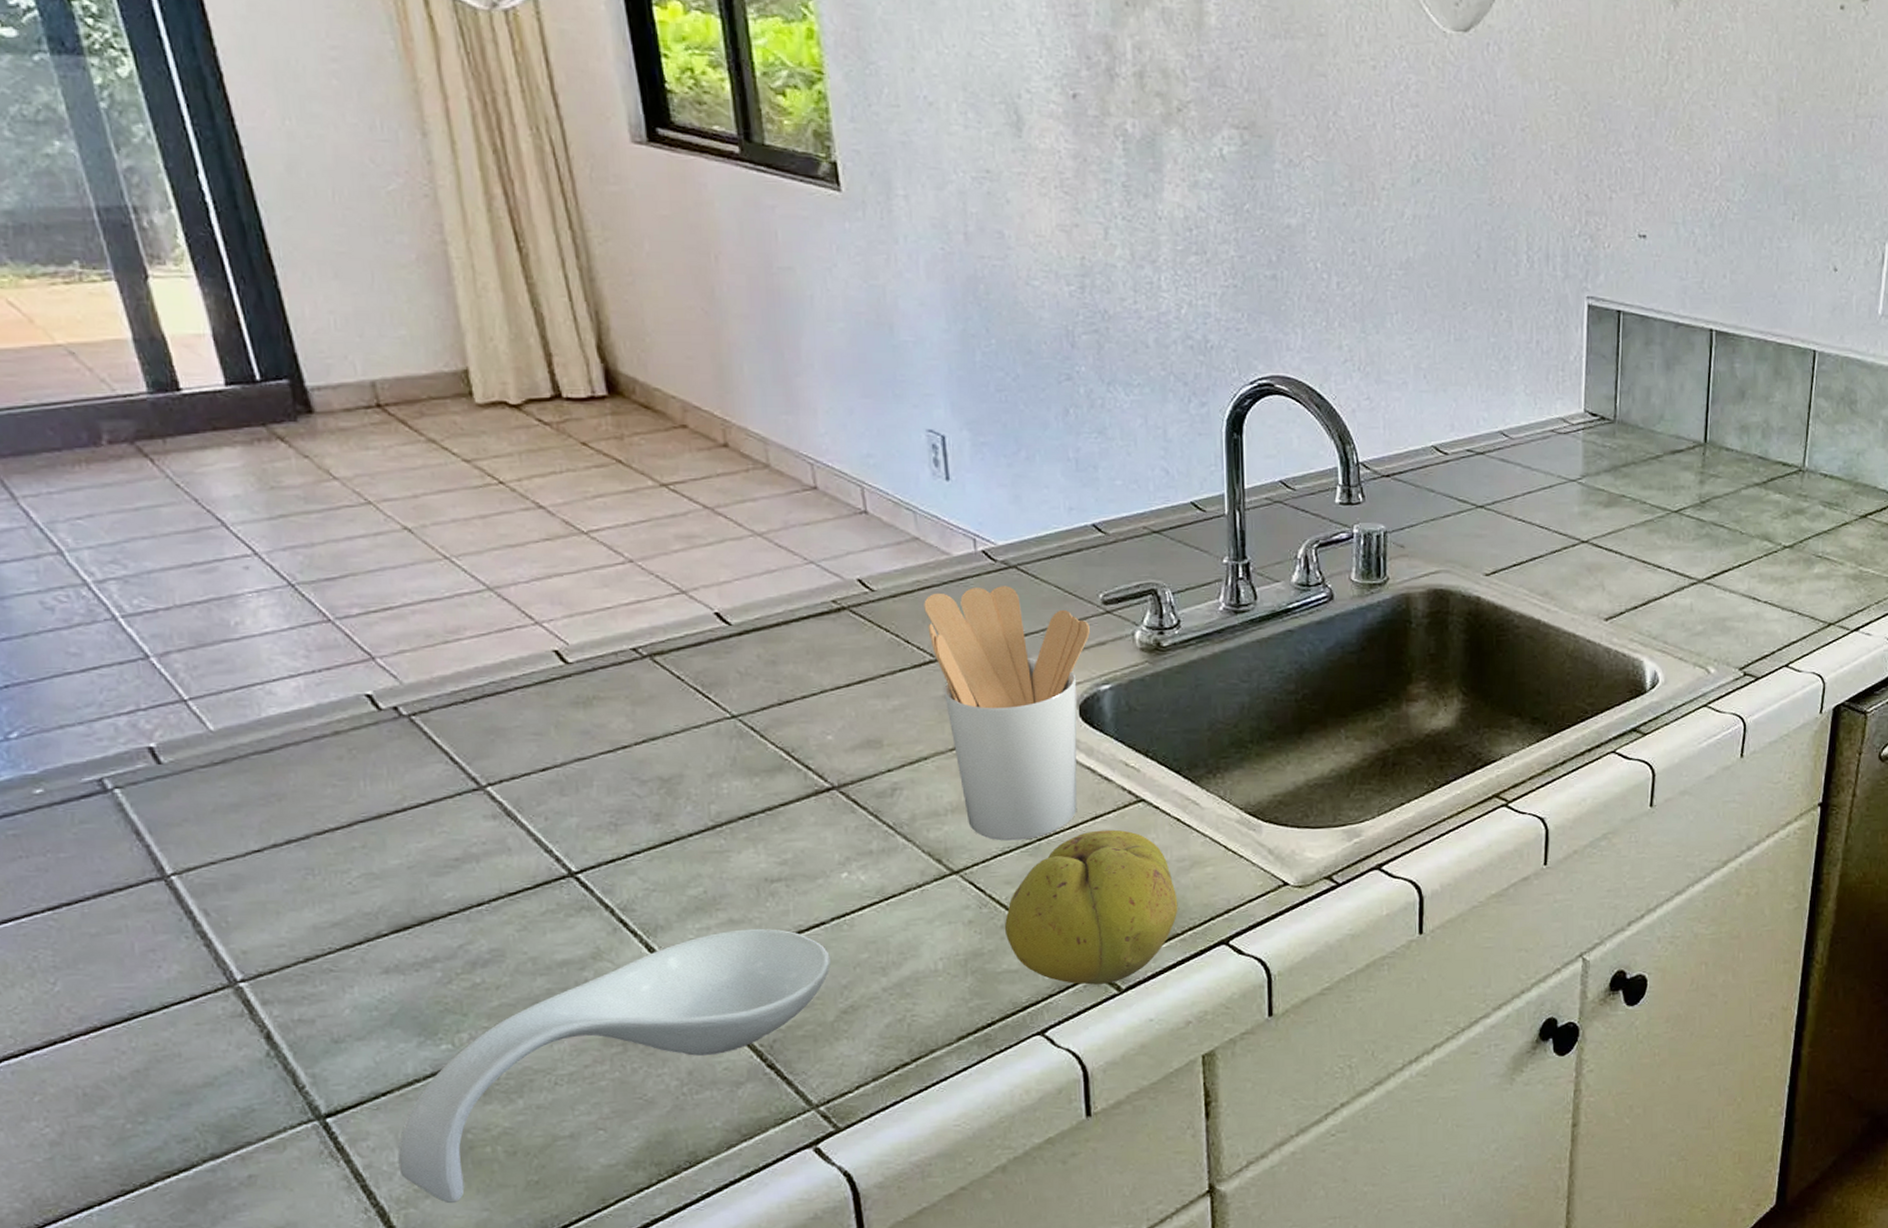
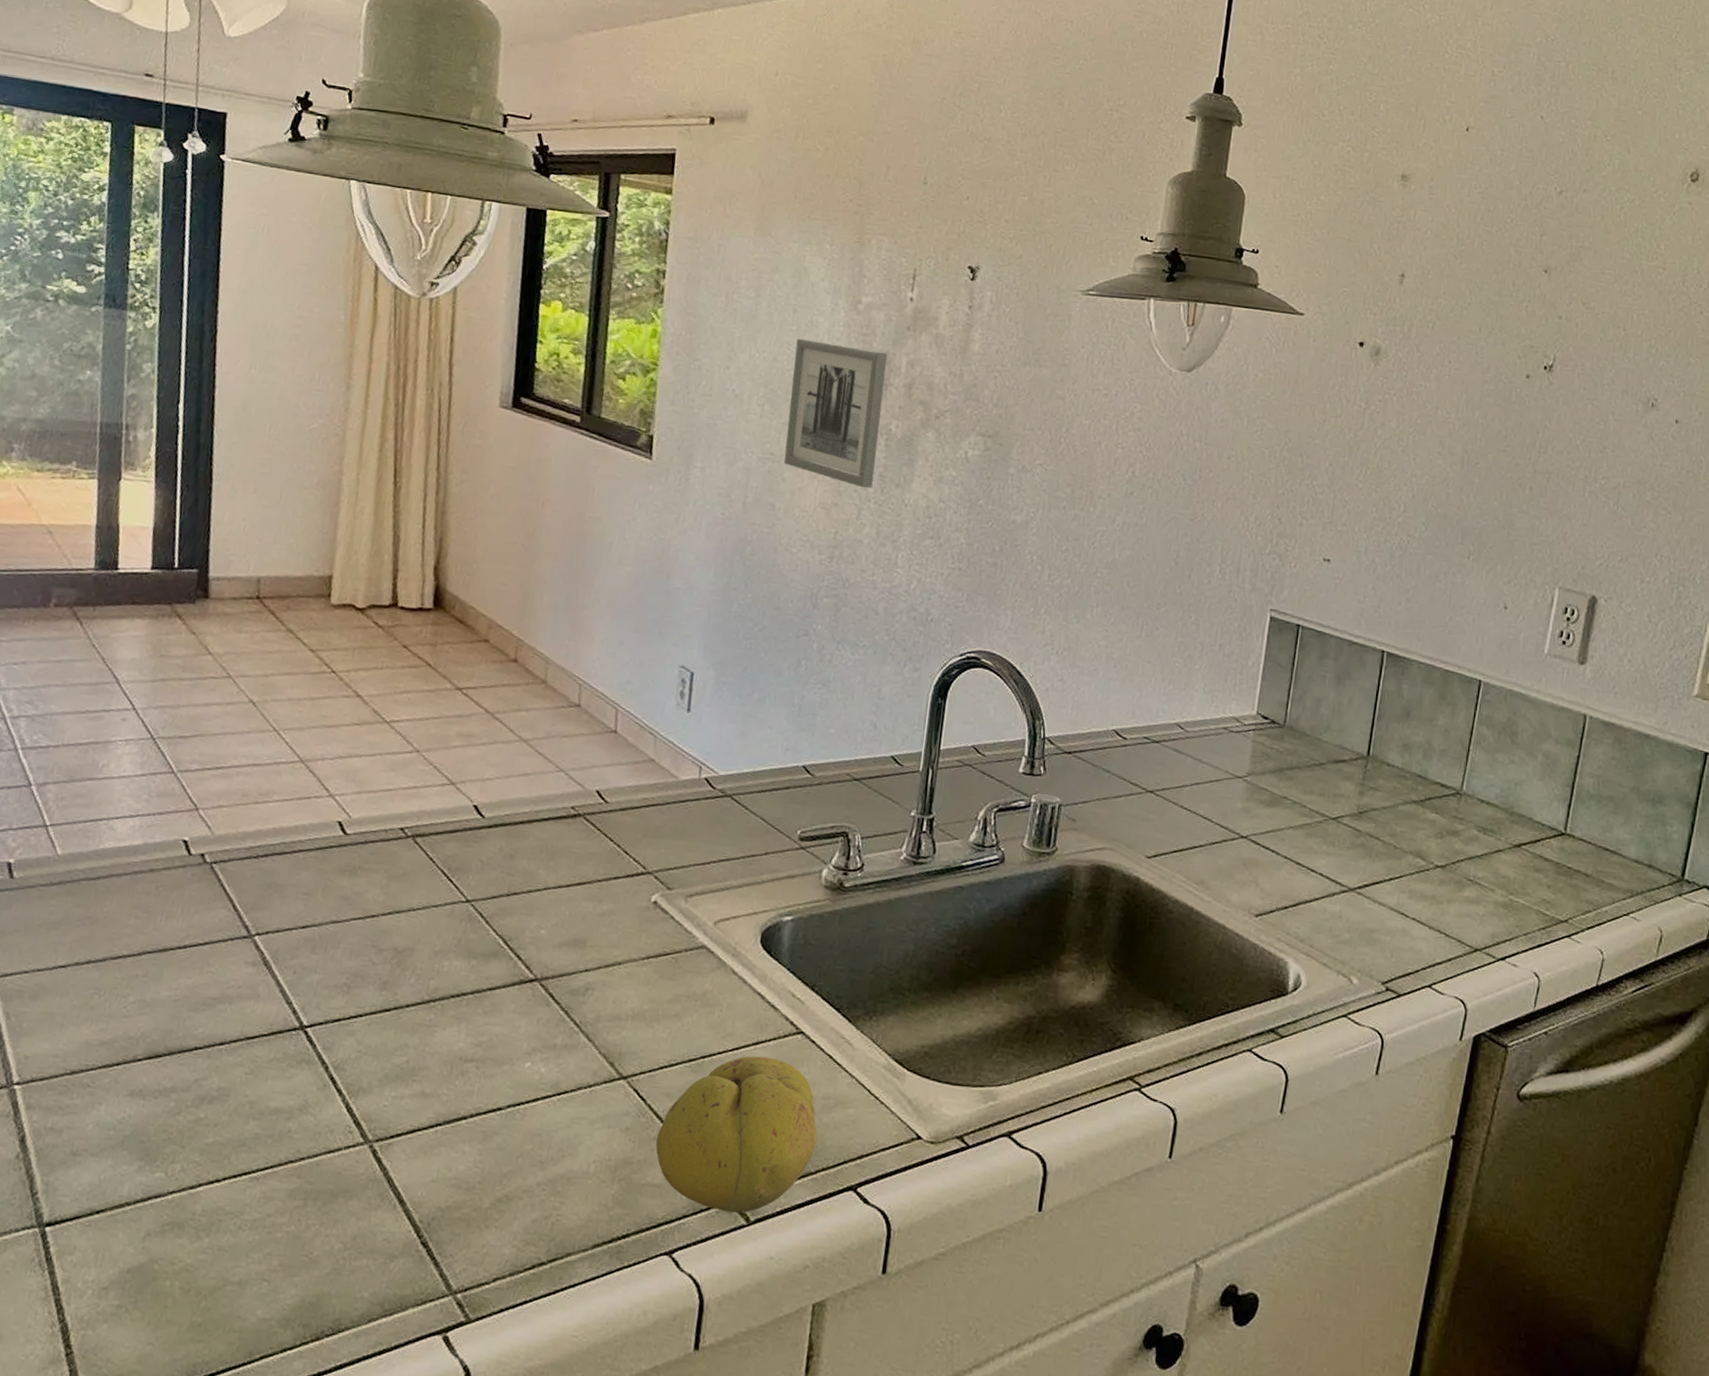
spoon rest: present [398,928,831,1204] -> none [90,1102,499,1332]
utensil holder: present [924,586,1090,841] -> none [644,810,784,1055]
wall art: none [992,26,1116,203] -> present [783,338,887,488]

